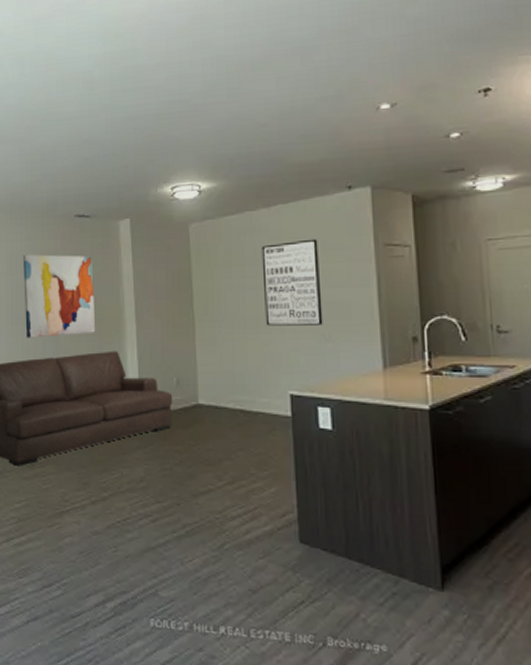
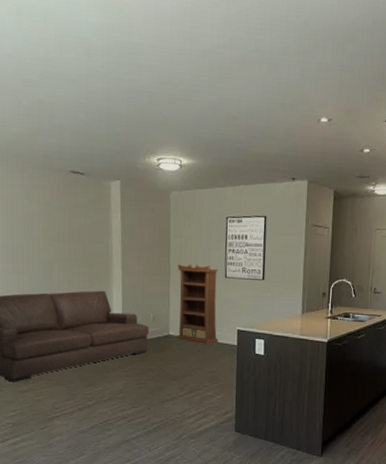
wall art: present [23,254,96,338] -> none [20,200,87,276]
bookcase: none [204,310,265,417] -> present [177,264,219,345]

